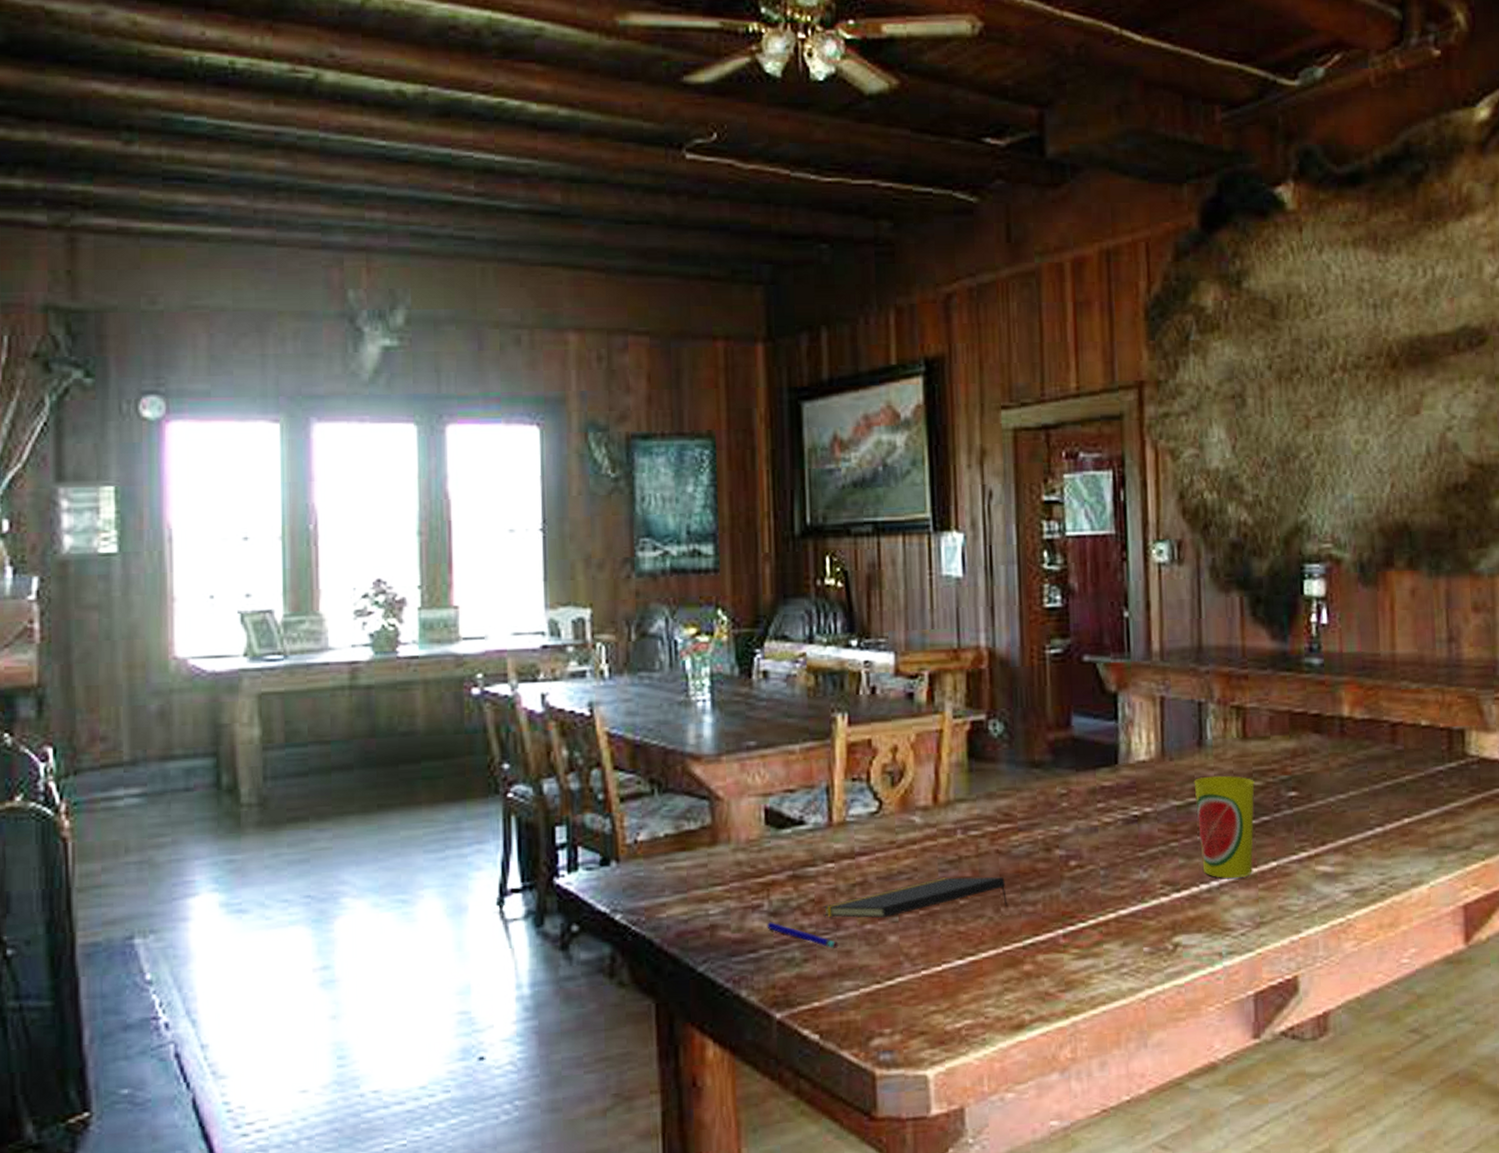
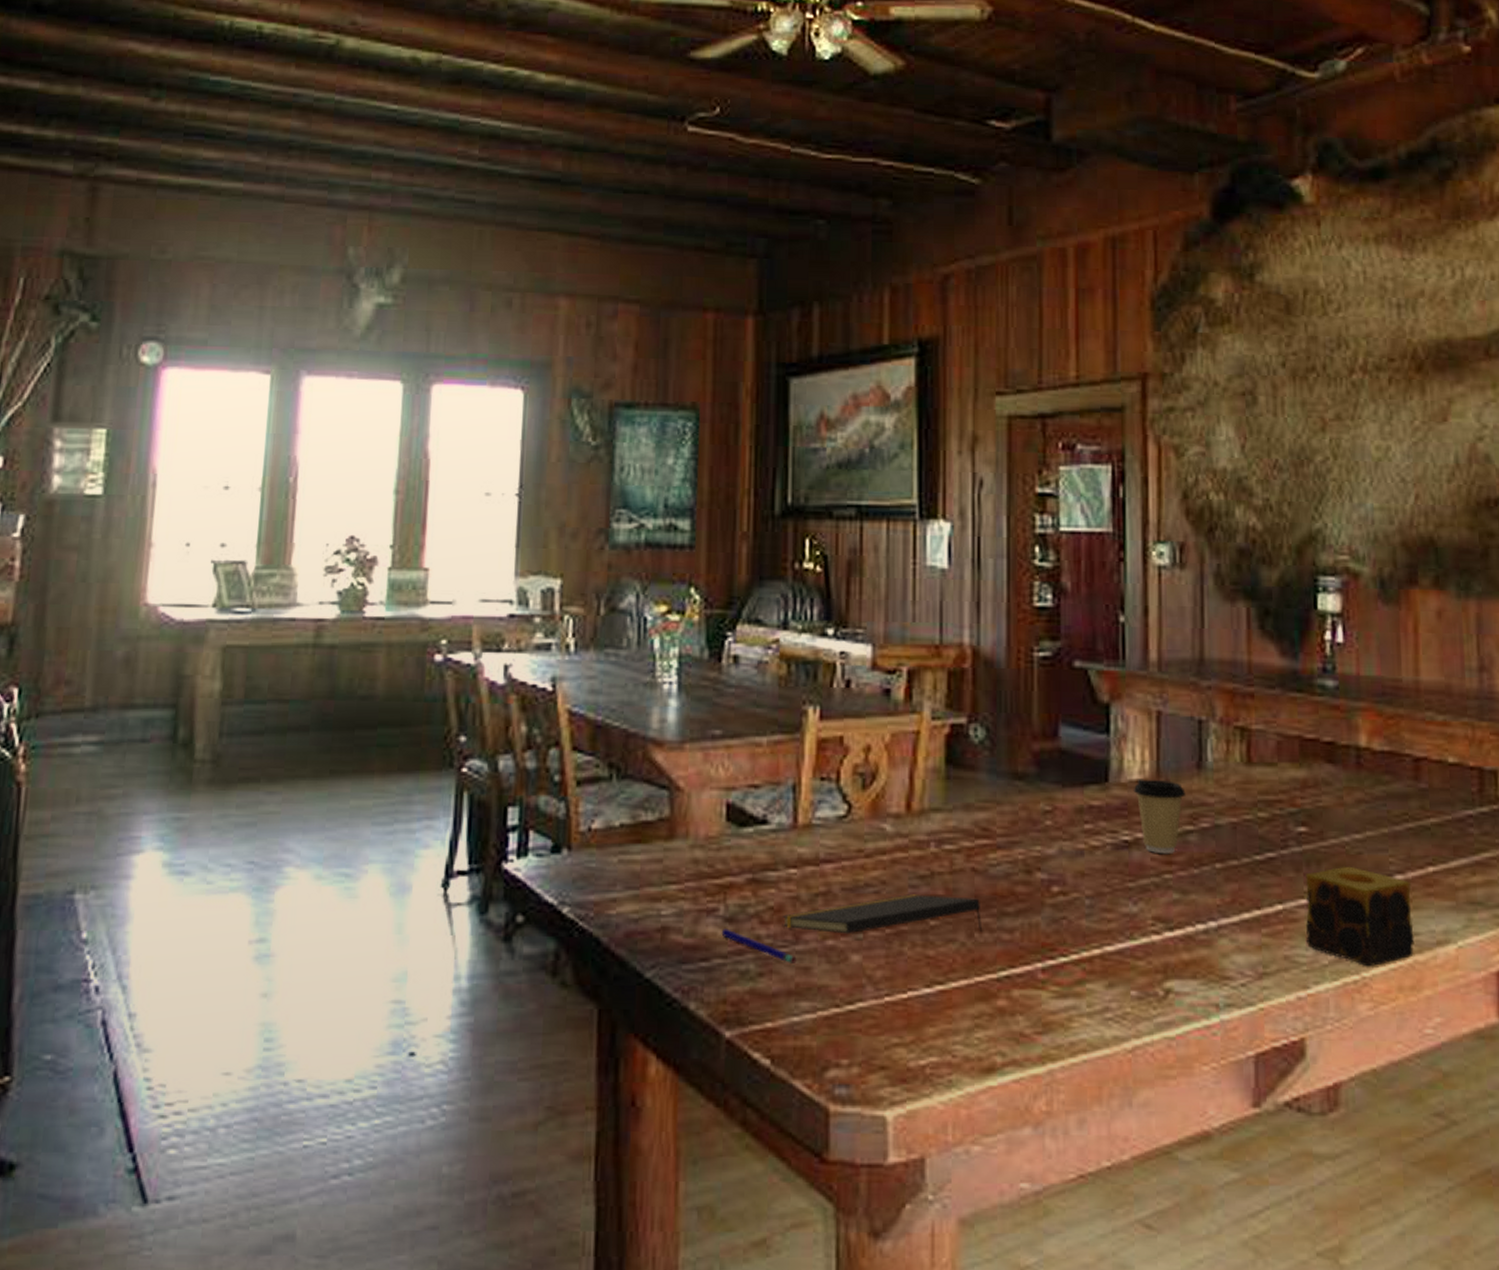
coffee cup: none [1140,759,1188,825] -> present [1133,779,1186,853]
cup: present [1194,775,1255,879] -> none [1191,802,1259,921]
candle: none [1297,823,1392,910] -> present [1306,866,1415,967]

